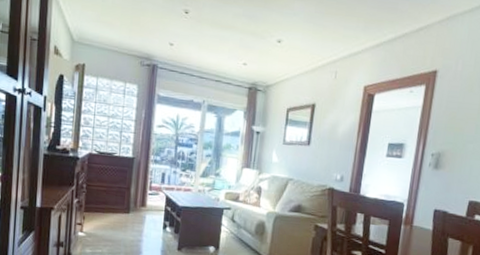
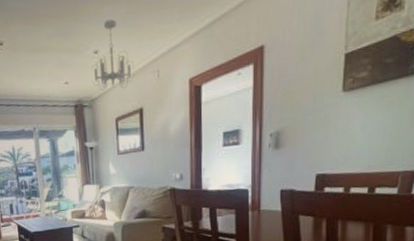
chandelier: none [270,14,314,81] -> present [91,19,135,91]

